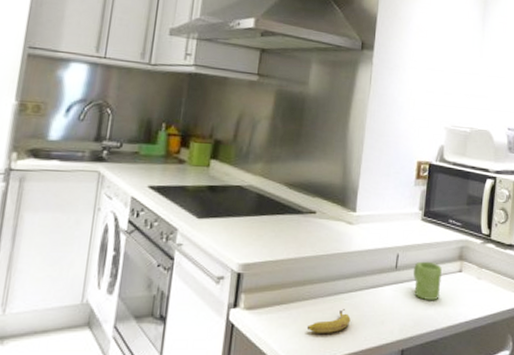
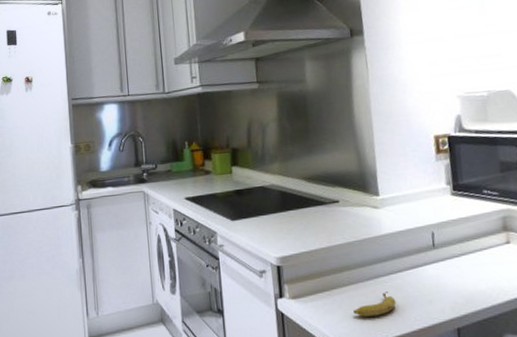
mug: present [413,261,442,301] -> none [453,236,490,277]

